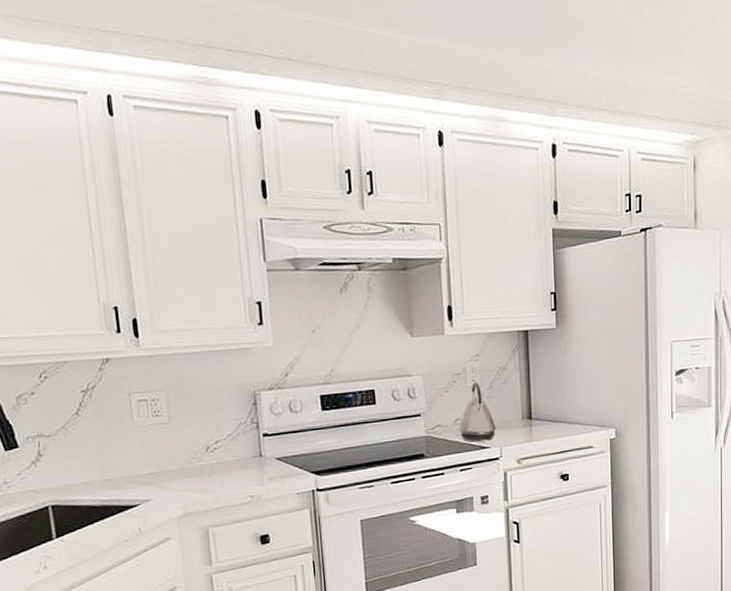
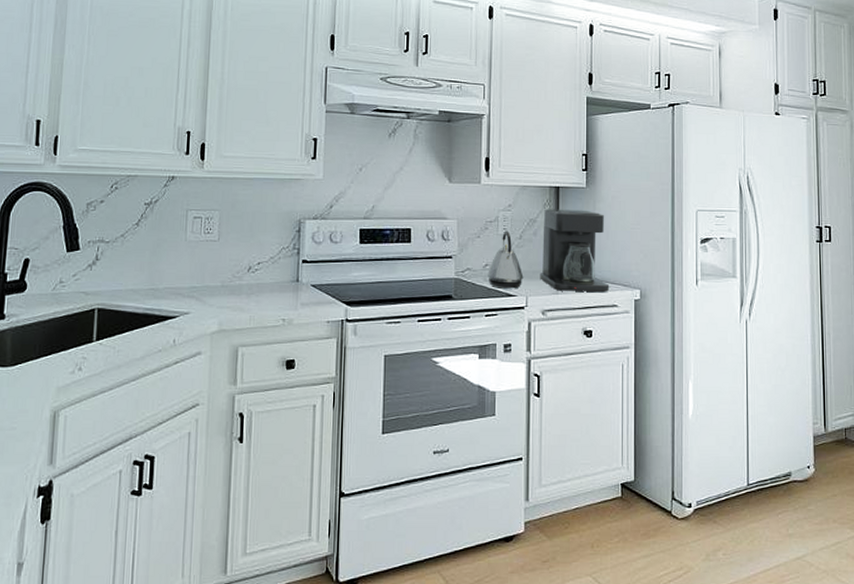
coffee maker: none [513,352,585,438] -> present [540,209,610,293]

